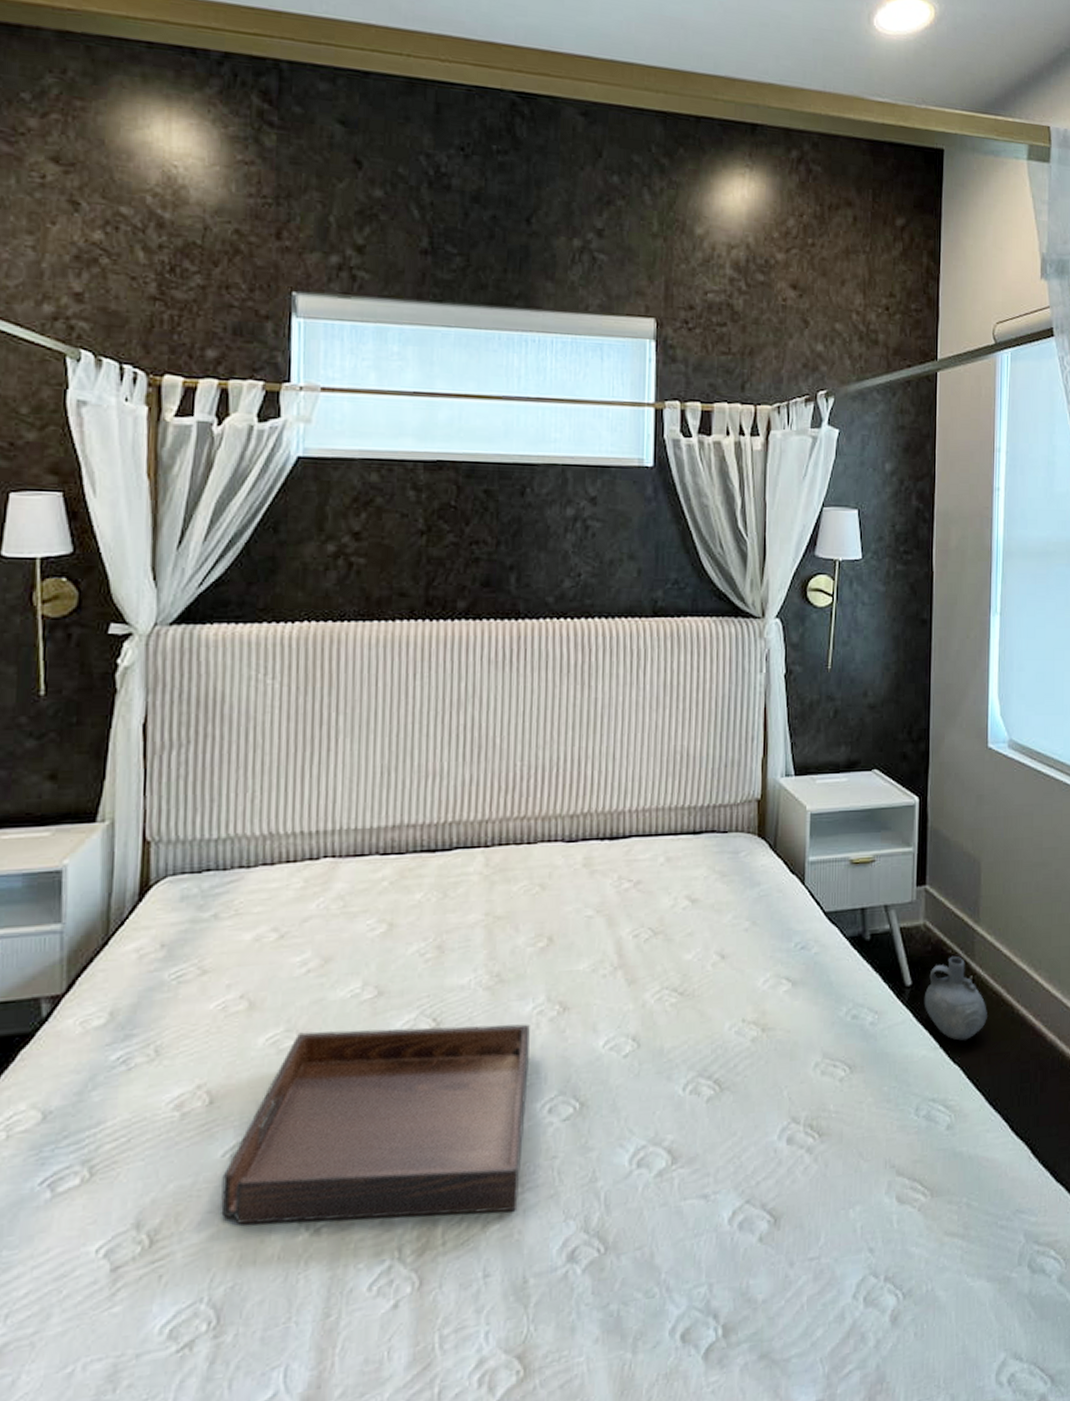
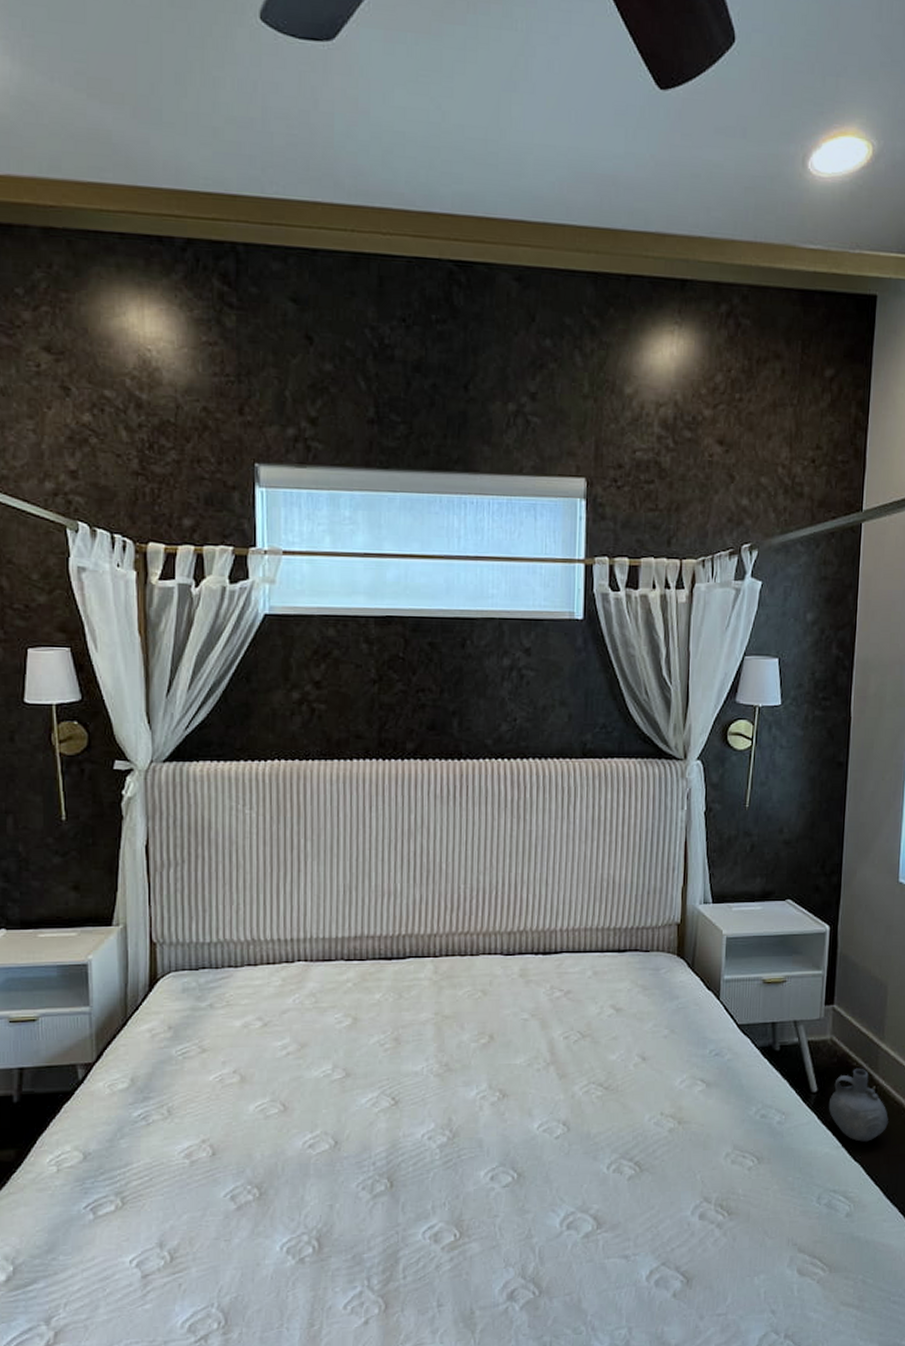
serving tray: present [221,1024,530,1225] -> none [225,1102,475,1257]

